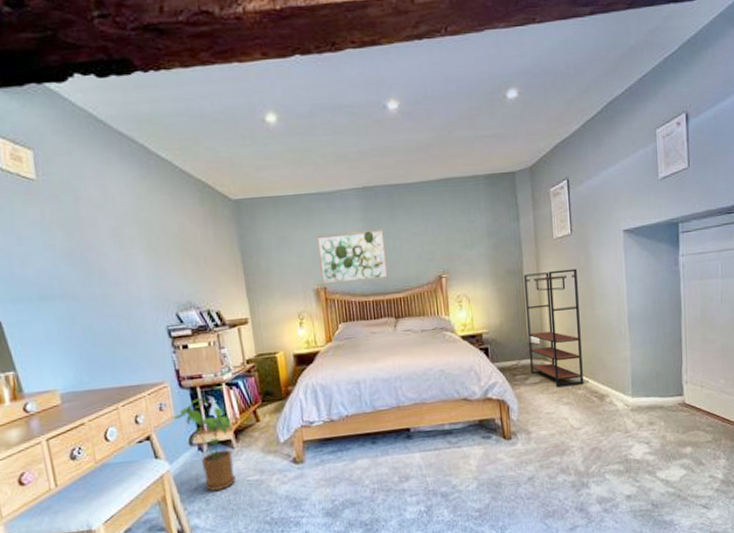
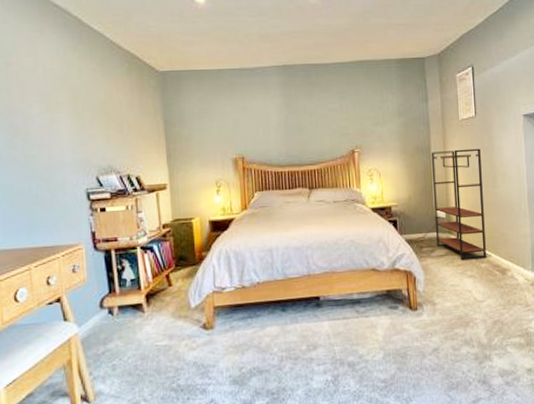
house plant: present [172,398,236,491] -> none [85,261,145,356]
wall art: present [317,229,388,285] -> none [238,105,304,155]

